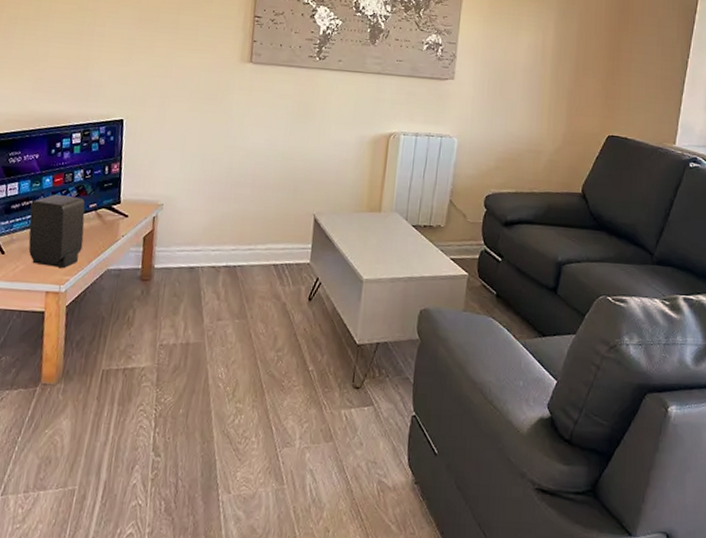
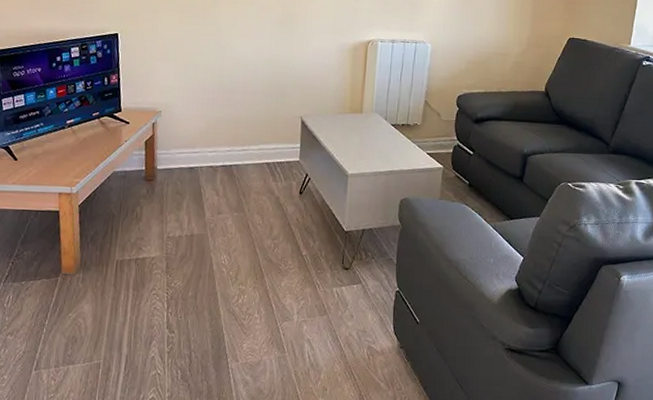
speaker: present [28,195,85,268] -> none [37,105,90,171]

